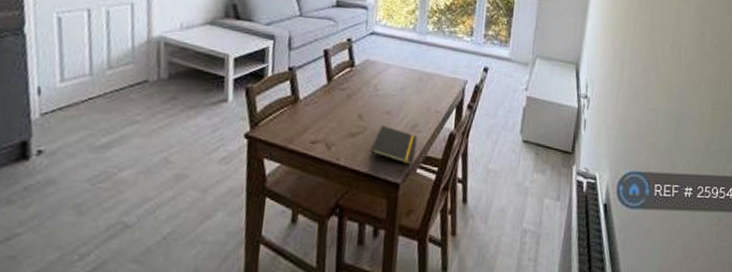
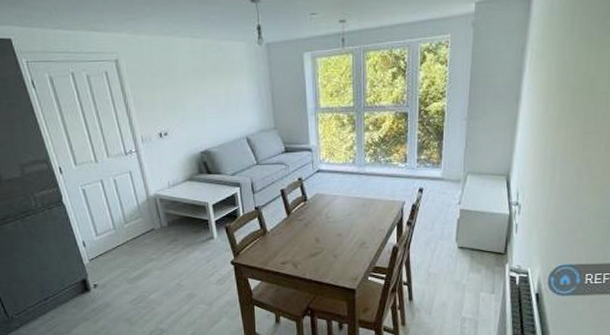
notepad: present [369,125,417,165] -> none [328,245,366,274]

